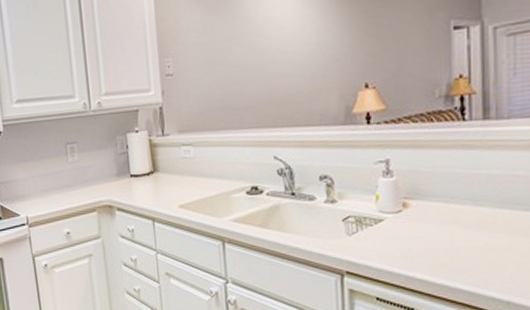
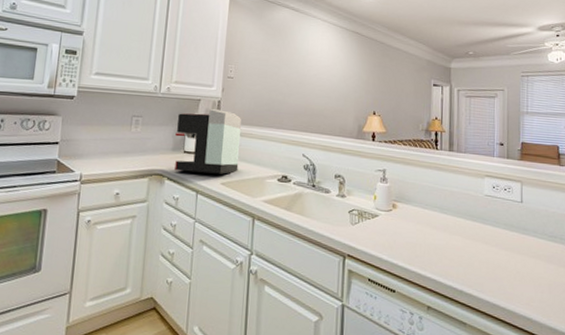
coffee maker: none [116,118,197,199] -> present [175,109,242,174]

